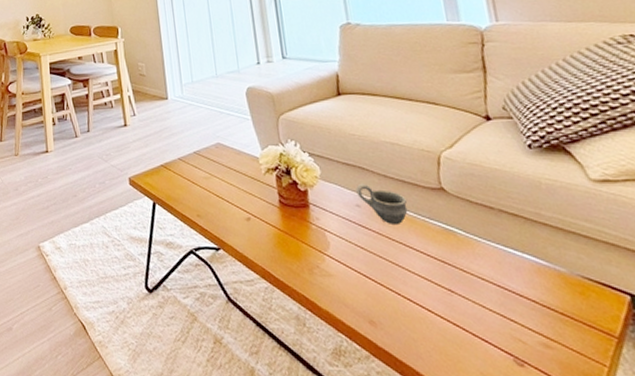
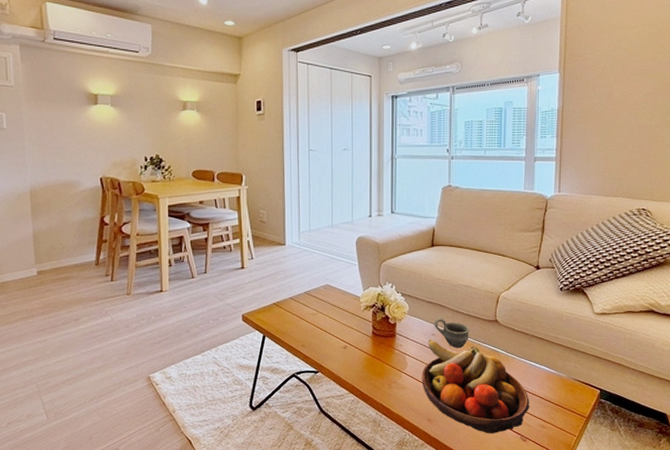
fruit bowl: none [350,211,519,350] -> present [421,339,529,434]

